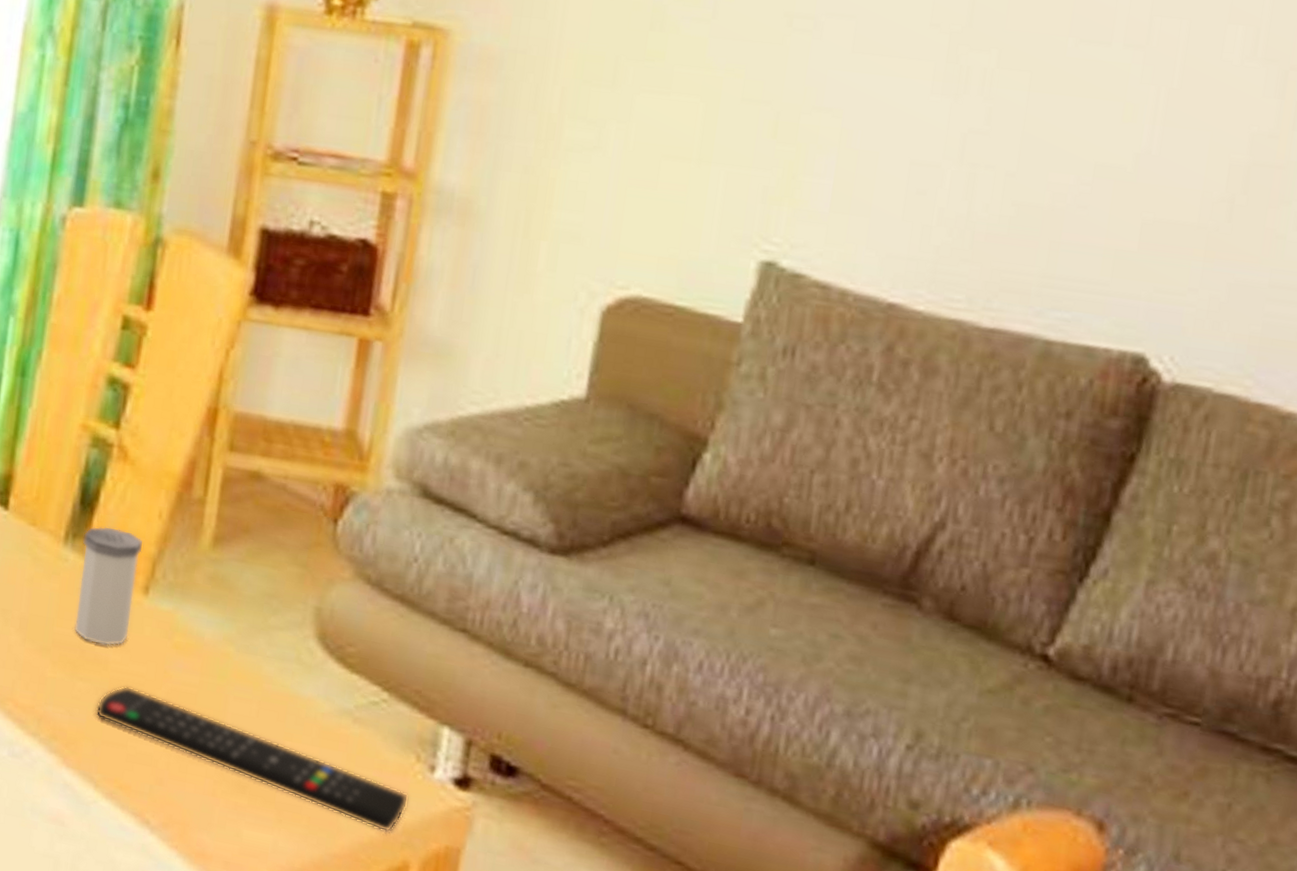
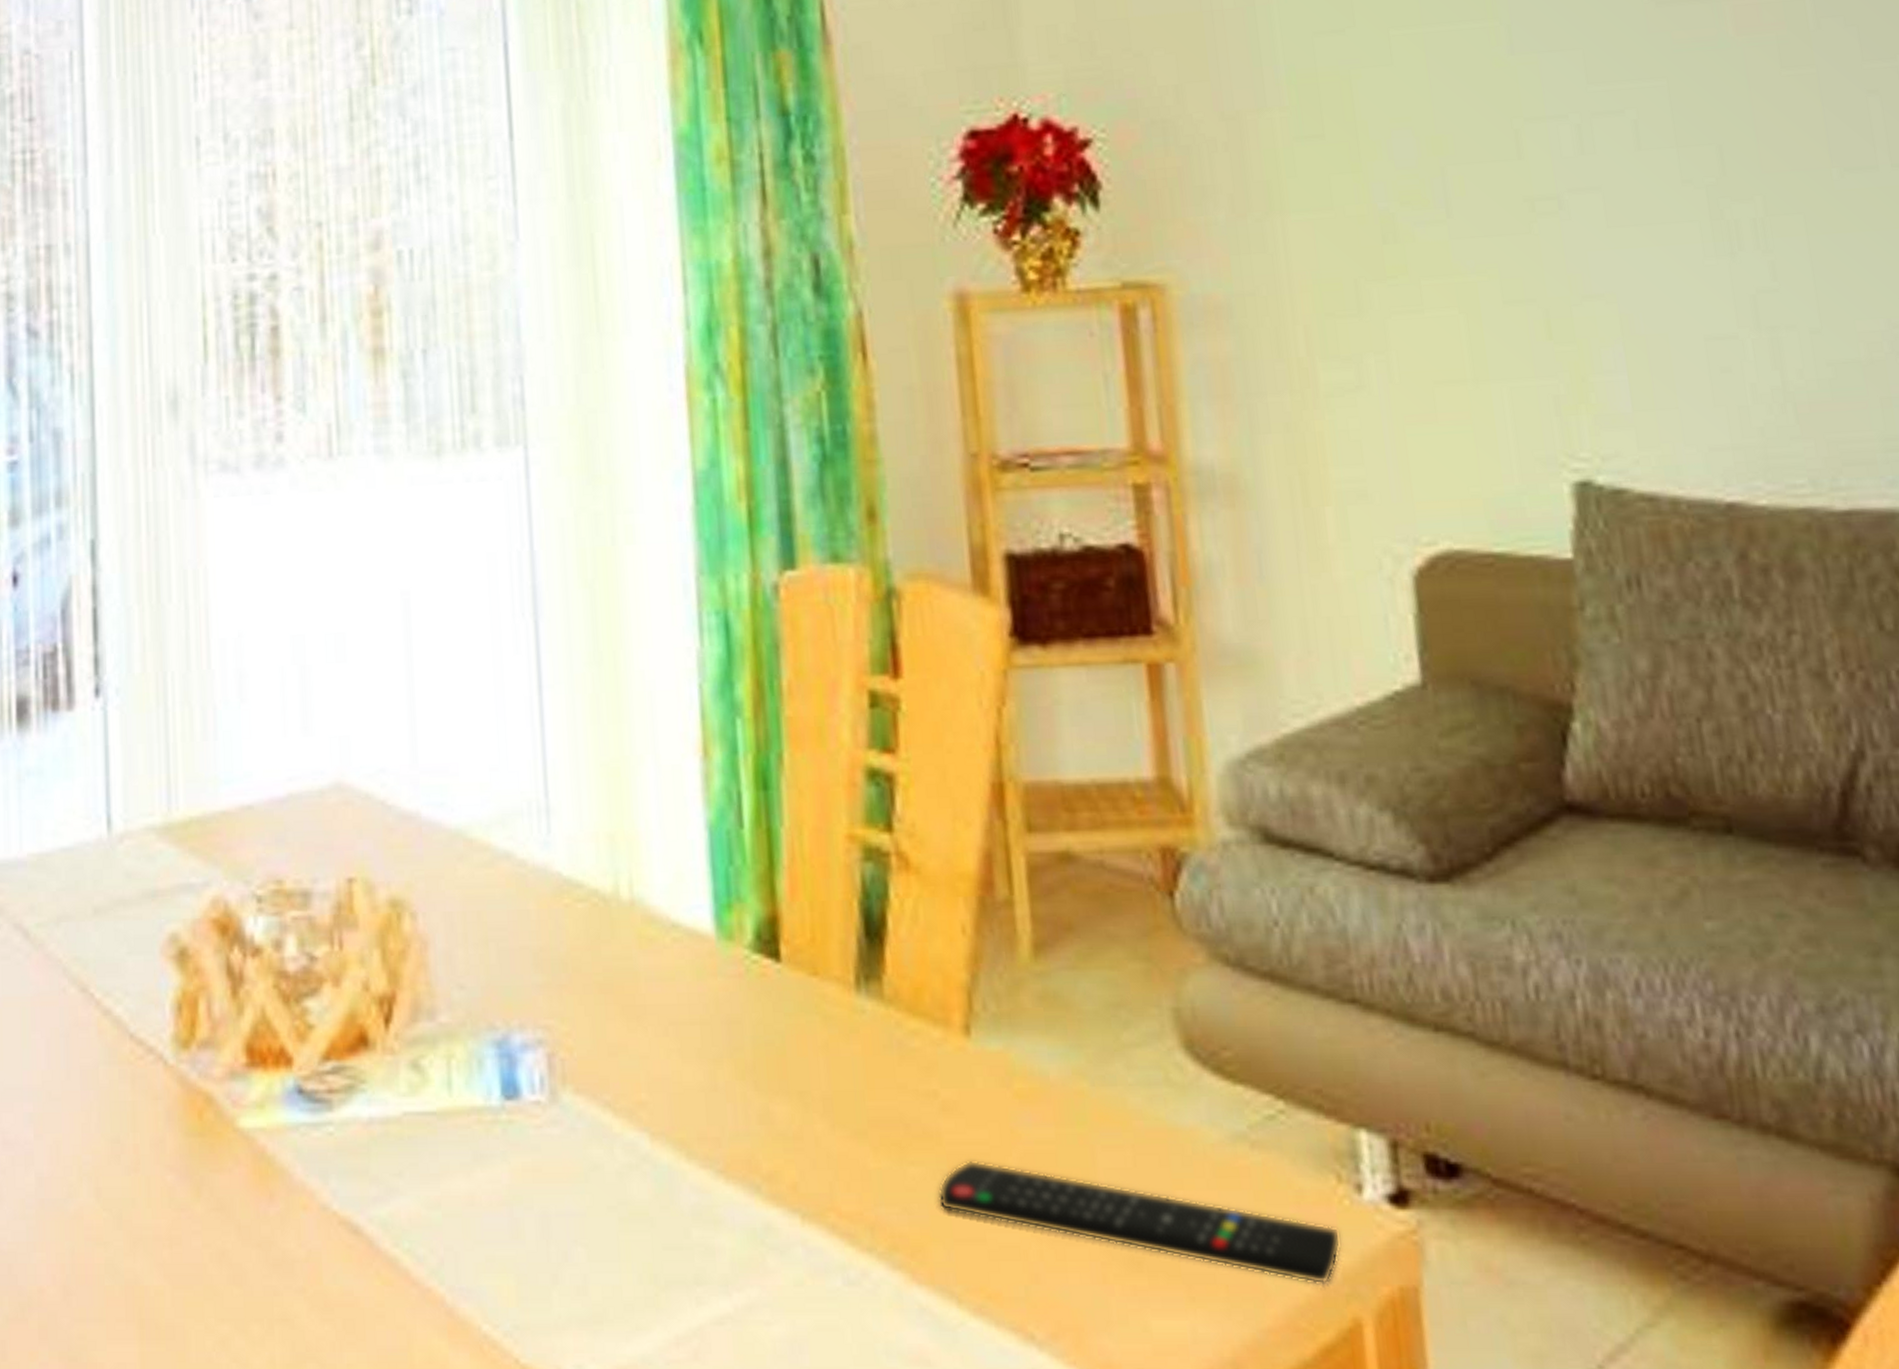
salt shaker: present [74,526,142,646] -> none [877,958,958,1113]

